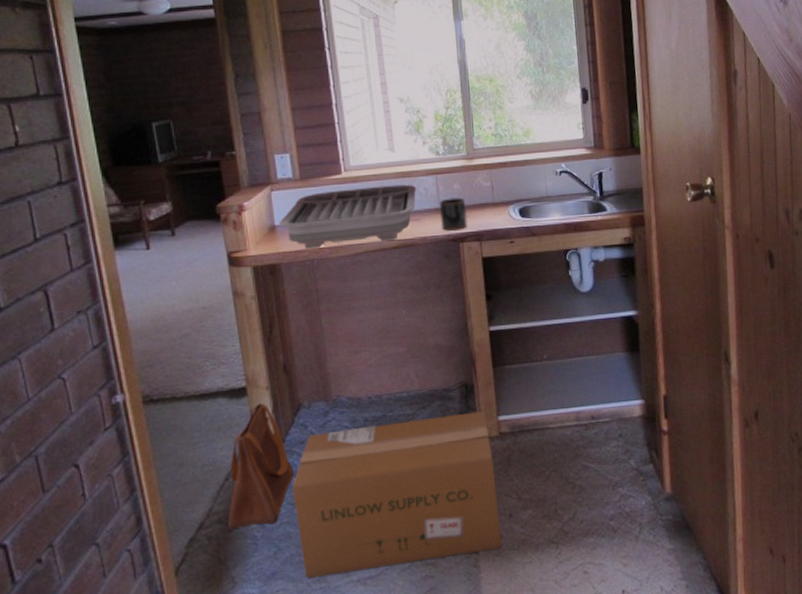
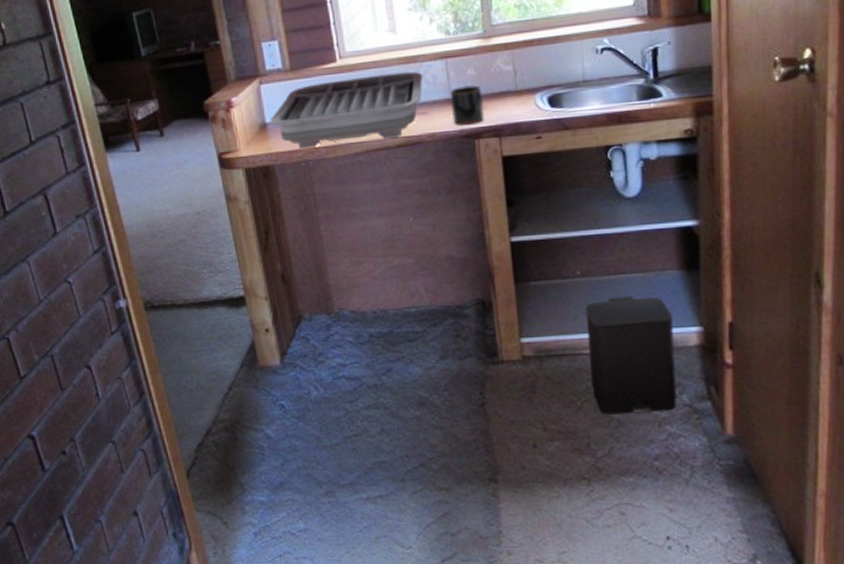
shopping bag: present [228,402,294,531] -> none [233,313,298,439]
box: present [292,411,502,579] -> none [296,331,524,492]
pedal bin: none [551,375,626,482] -> present [585,296,677,415]

